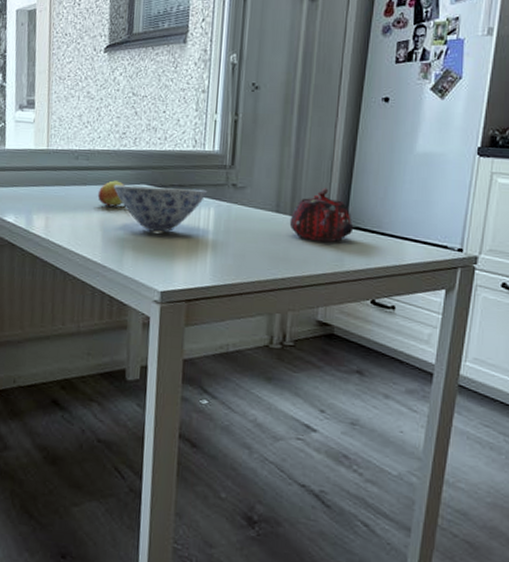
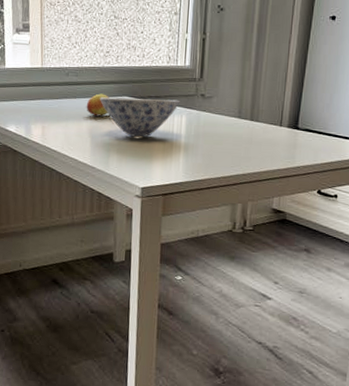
teapot: present [289,188,354,242] -> none [249,96,304,142]

